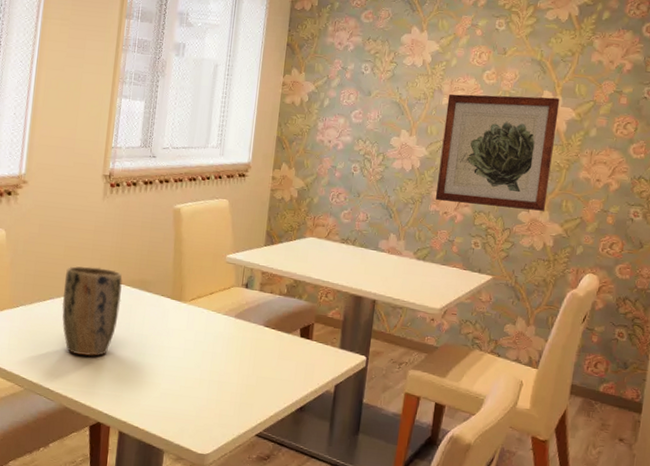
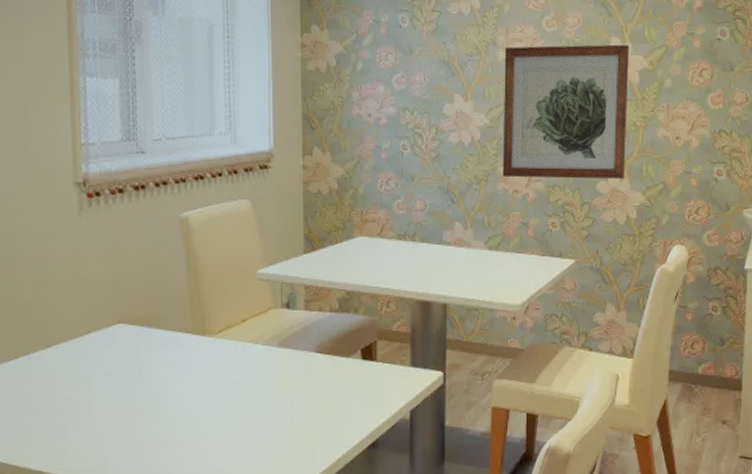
plant pot: present [62,266,122,357] -> none [41,306,125,422]

